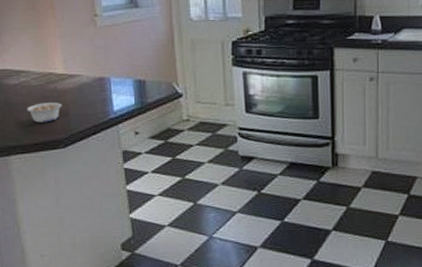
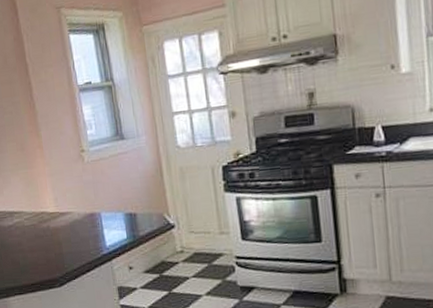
legume: present [27,102,62,123] -> none [22,241,56,263]

